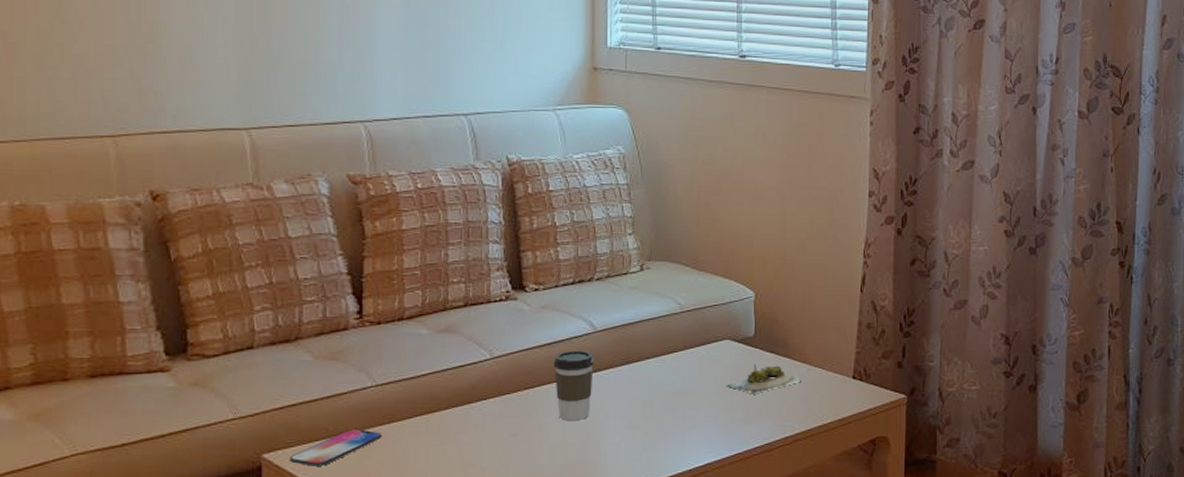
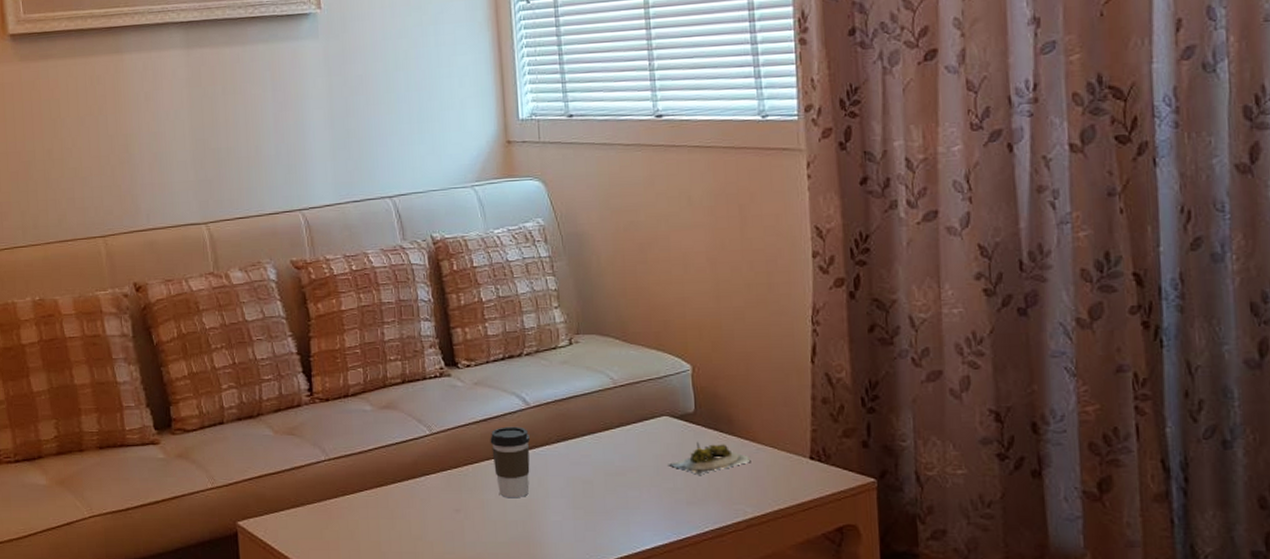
smartphone: present [290,429,382,466] -> none [260,501,338,535]

